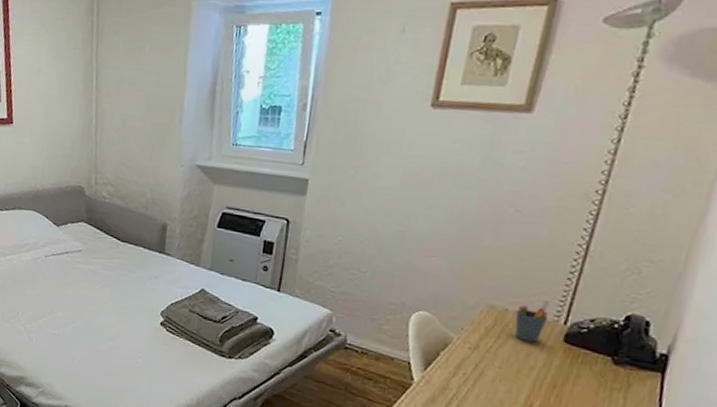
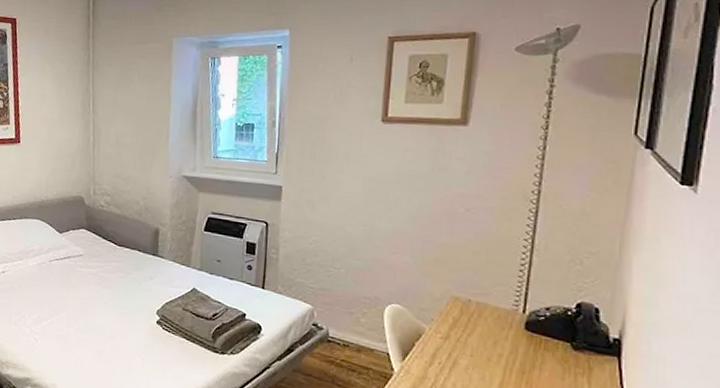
pen holder: present [515,301,549,343] -> none [478,291,508,331]

